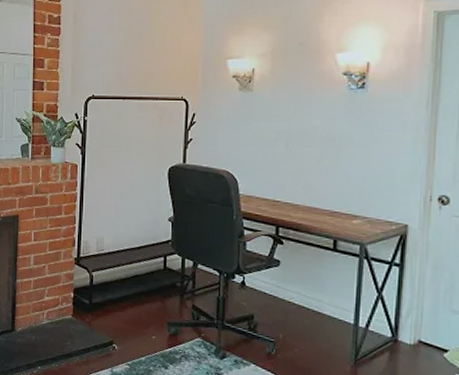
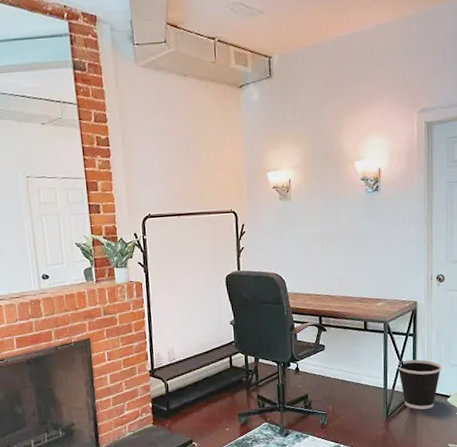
wastebasket: none [373,294,438,362] -> present [396,359,442,410]

